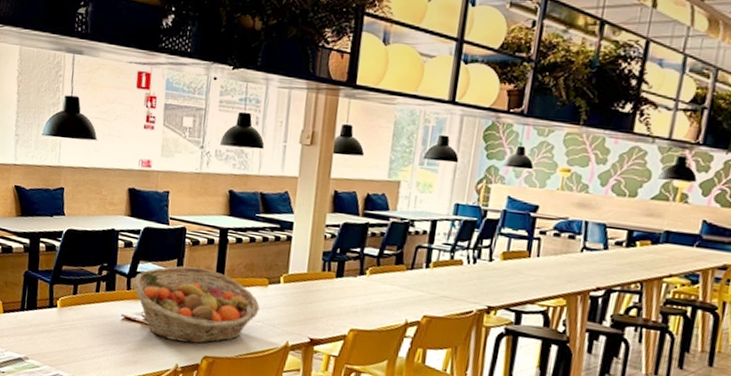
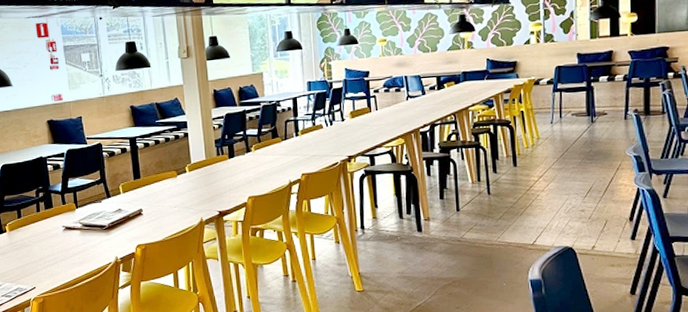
fruit basket: present [133,266,260,344] -> none [66,173,174,238]

